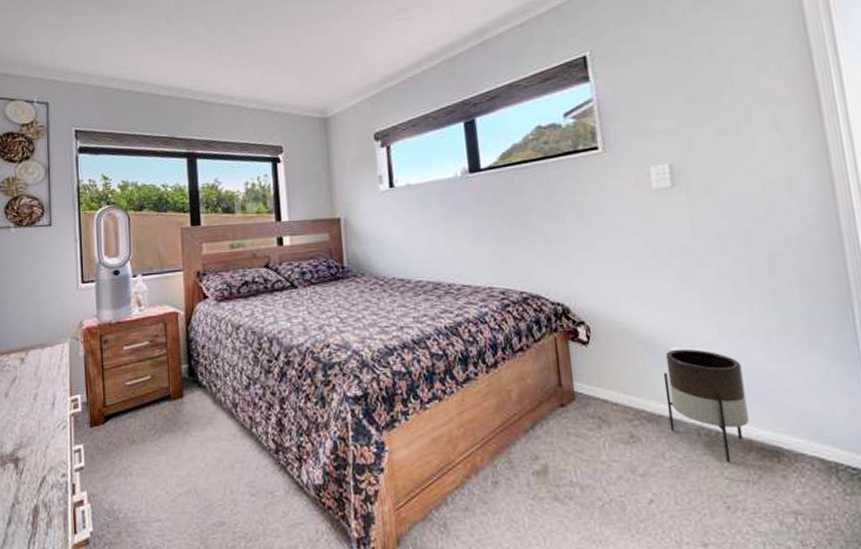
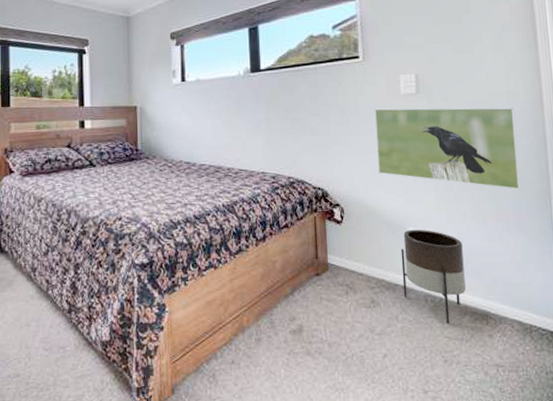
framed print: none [620,198,813,298] -> present [374,107,521,190]

